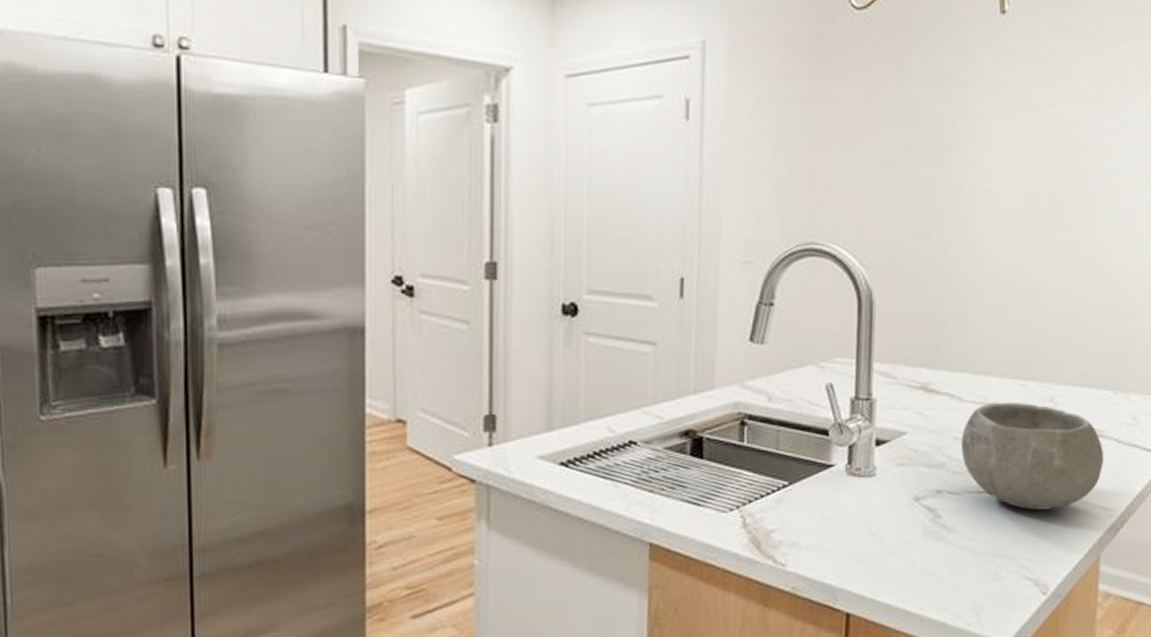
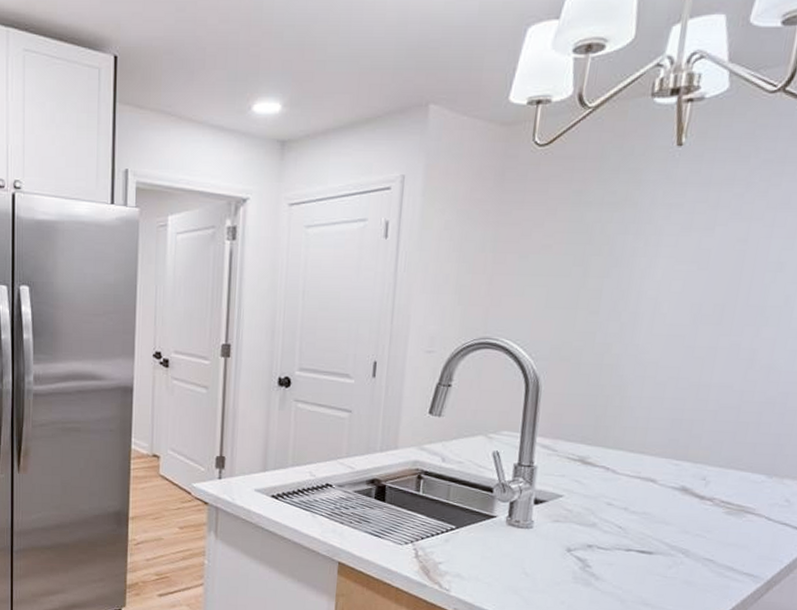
bowl: present [960,401,1104,510] -> none [613,476,754,571]

